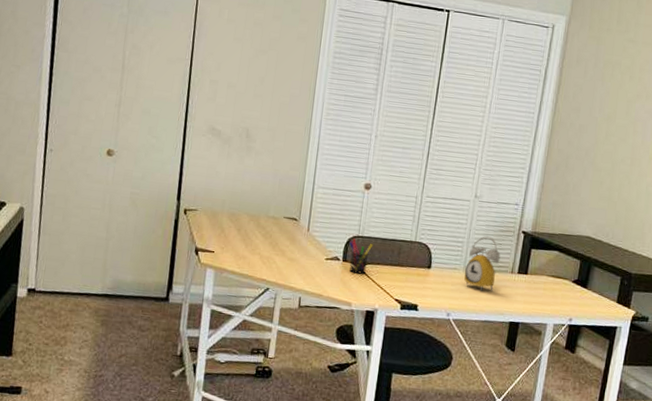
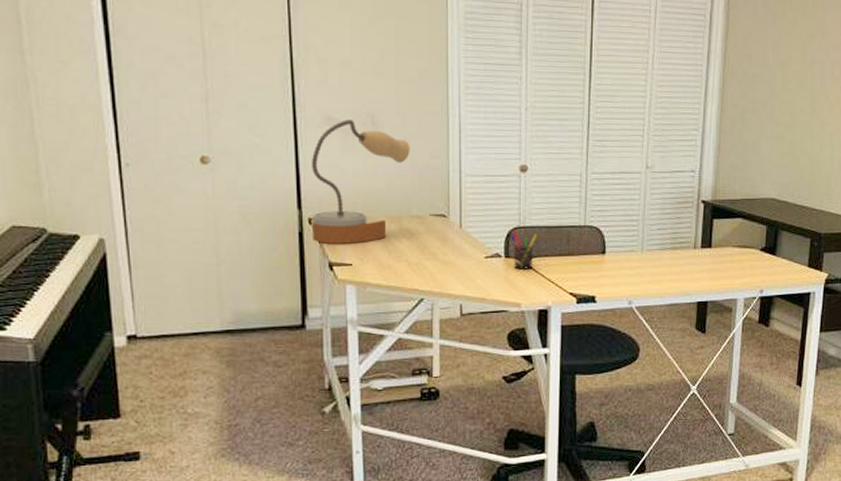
table lamp: none [185,131,275,235] -> present [311,119,410,244]
alarm clock: present [464,236,501,291] -> none [642,210,681,272]

